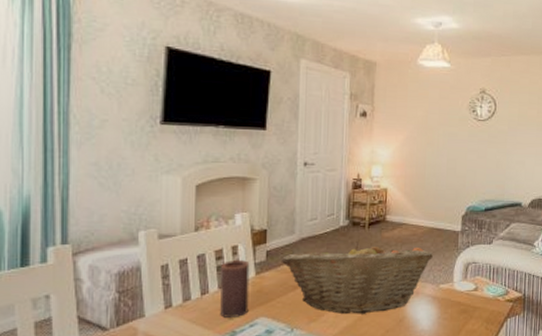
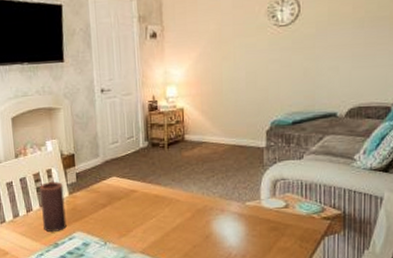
fruit basket: present [281,242,433,314] -> none [89,162,236,230]

